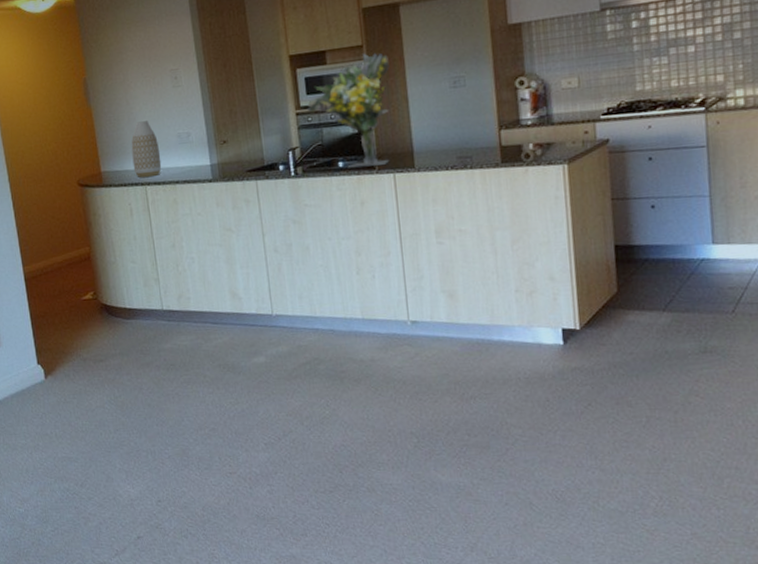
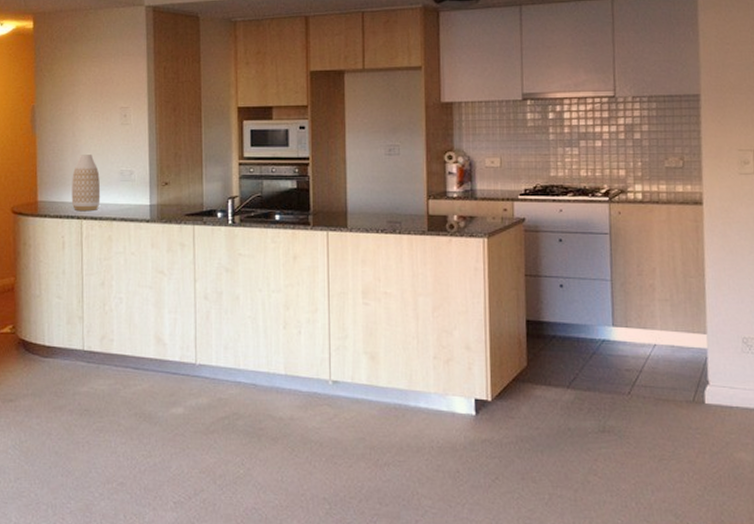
bouquet: present [307,53,390,168] -> none [250,113,331,222]

